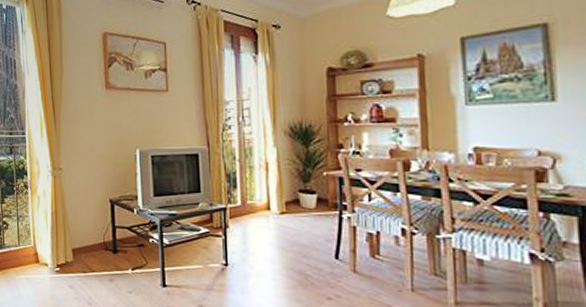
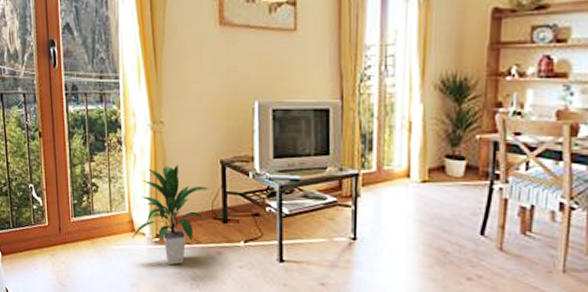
indoor plant: none [36,204,101,292] -> present [132,164,210,266]

